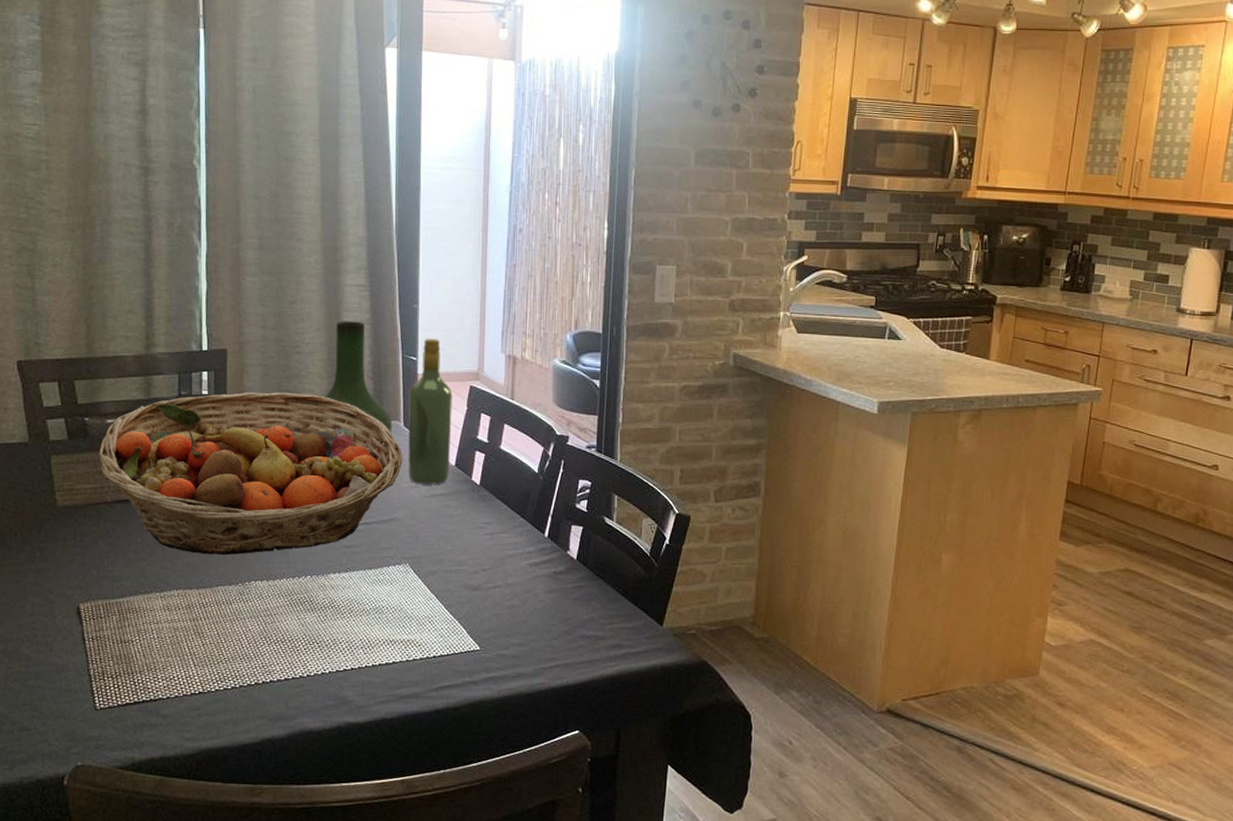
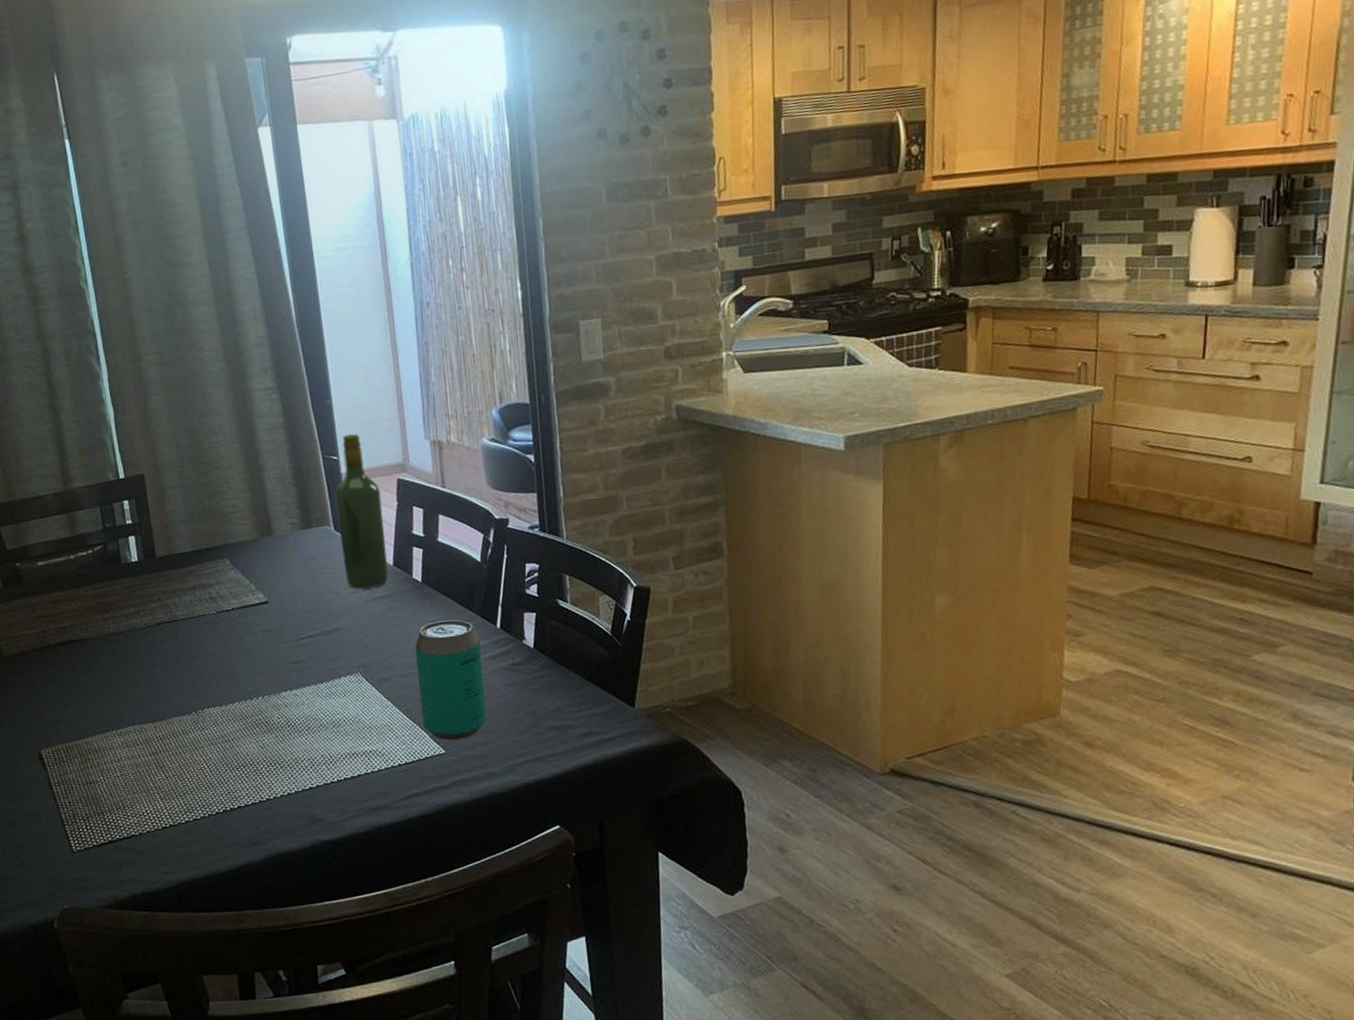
fruit basket: present [99,392,403,556] -> none [34,509,339,687]
vase: present [321,321,393,445] -> none [249,426,323,553]
beverage can: none [462,523,528,638] -> present [415,619,487,740]

